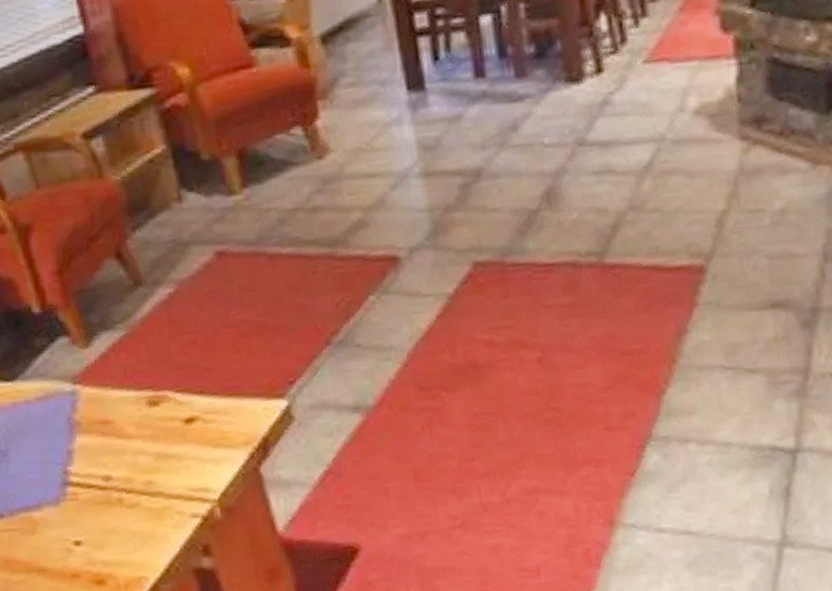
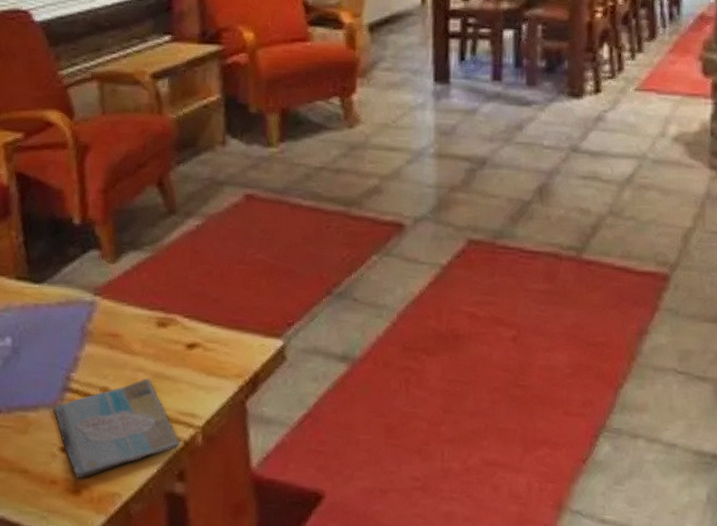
book: none [57,459,199,568] -> present [53,377,181,478]

